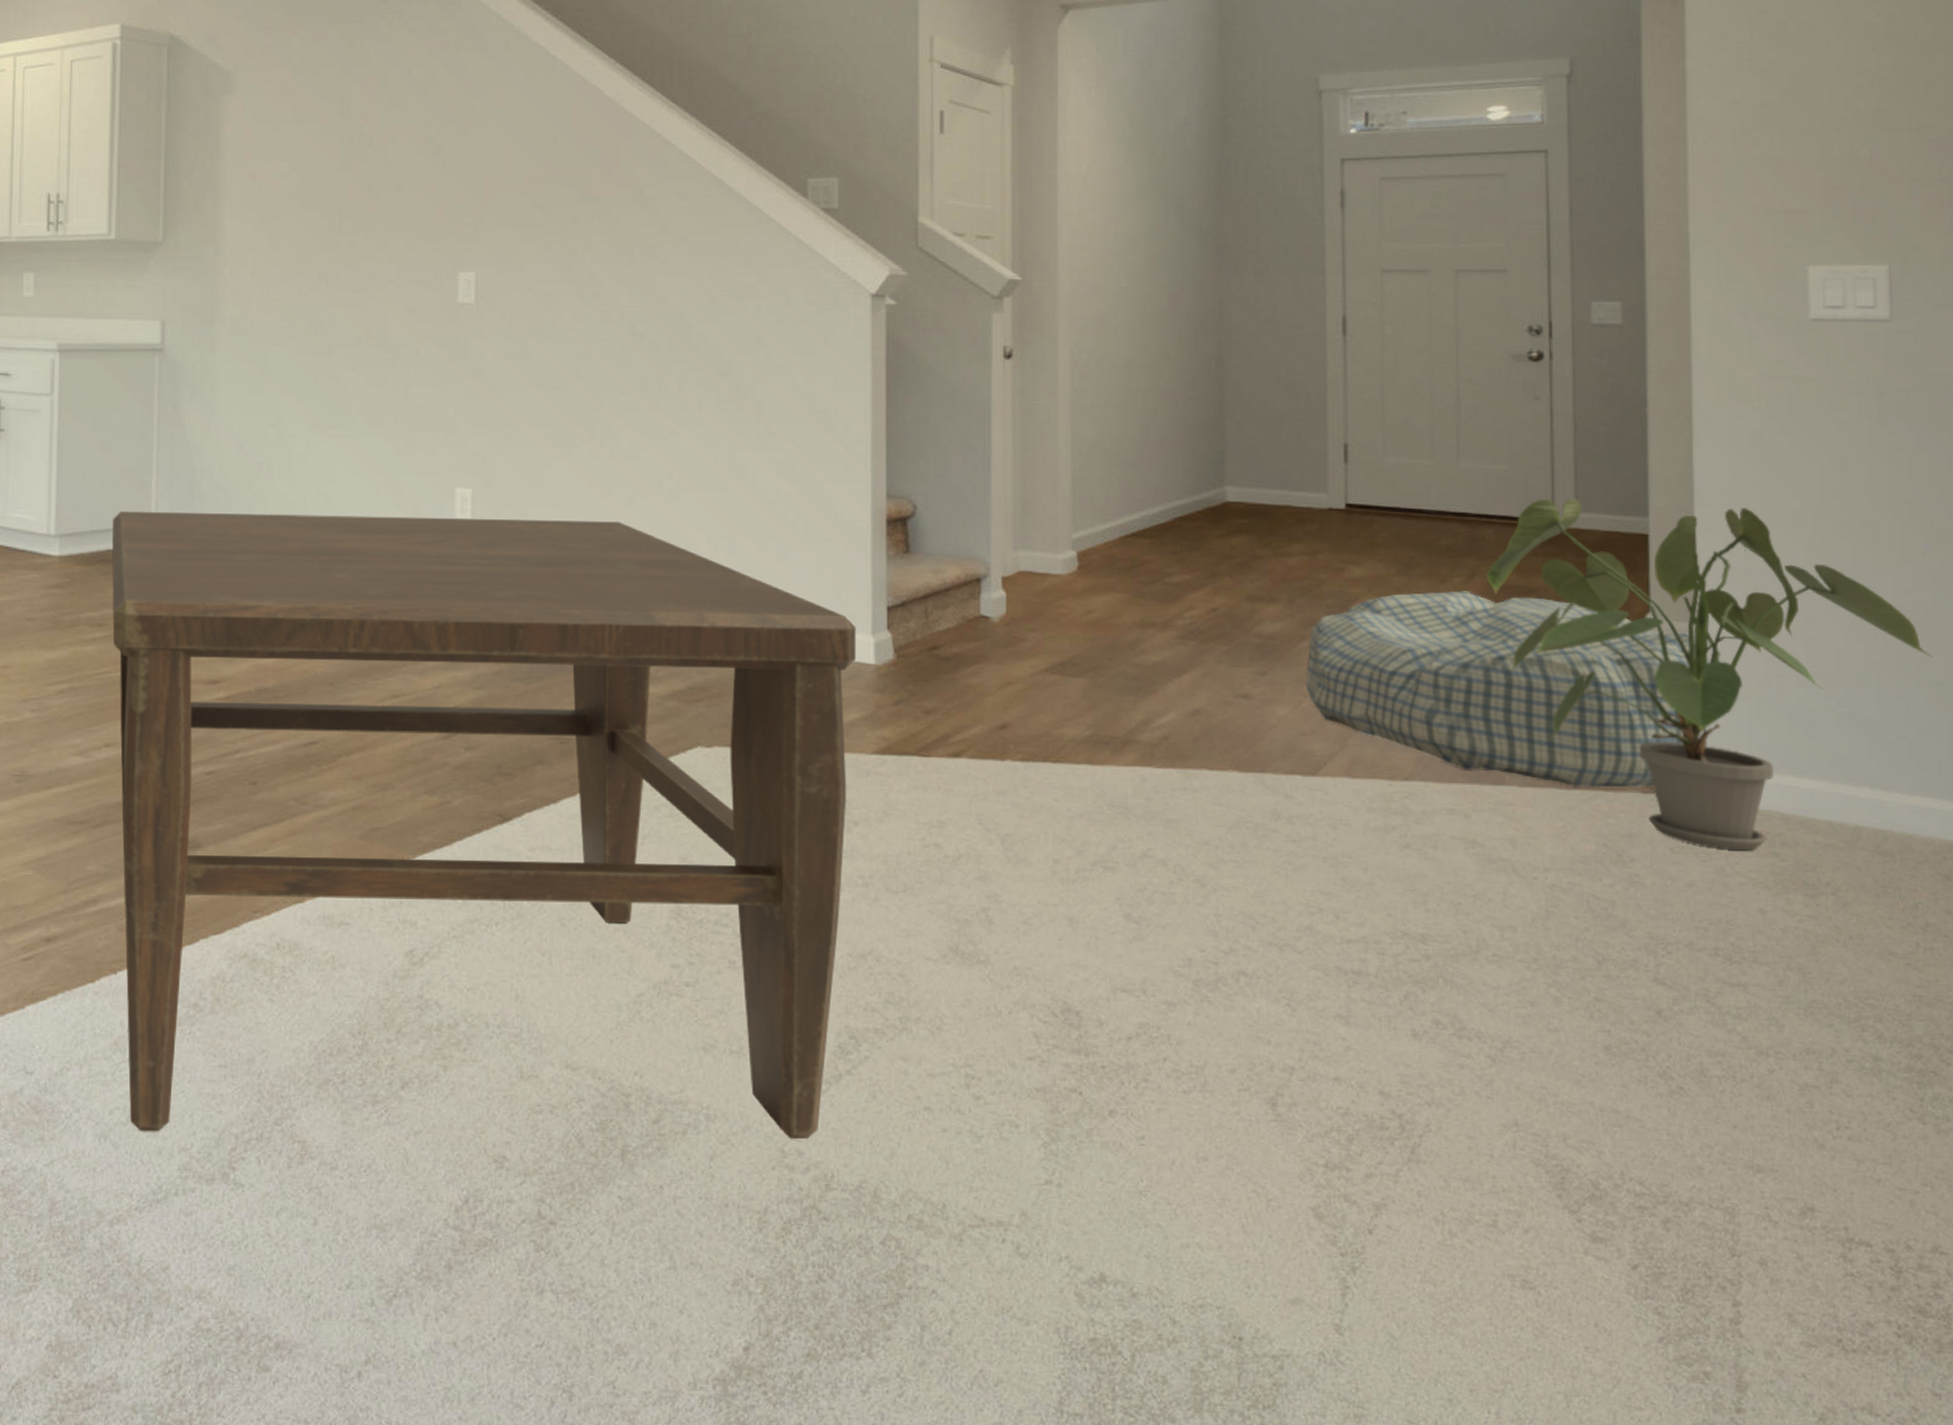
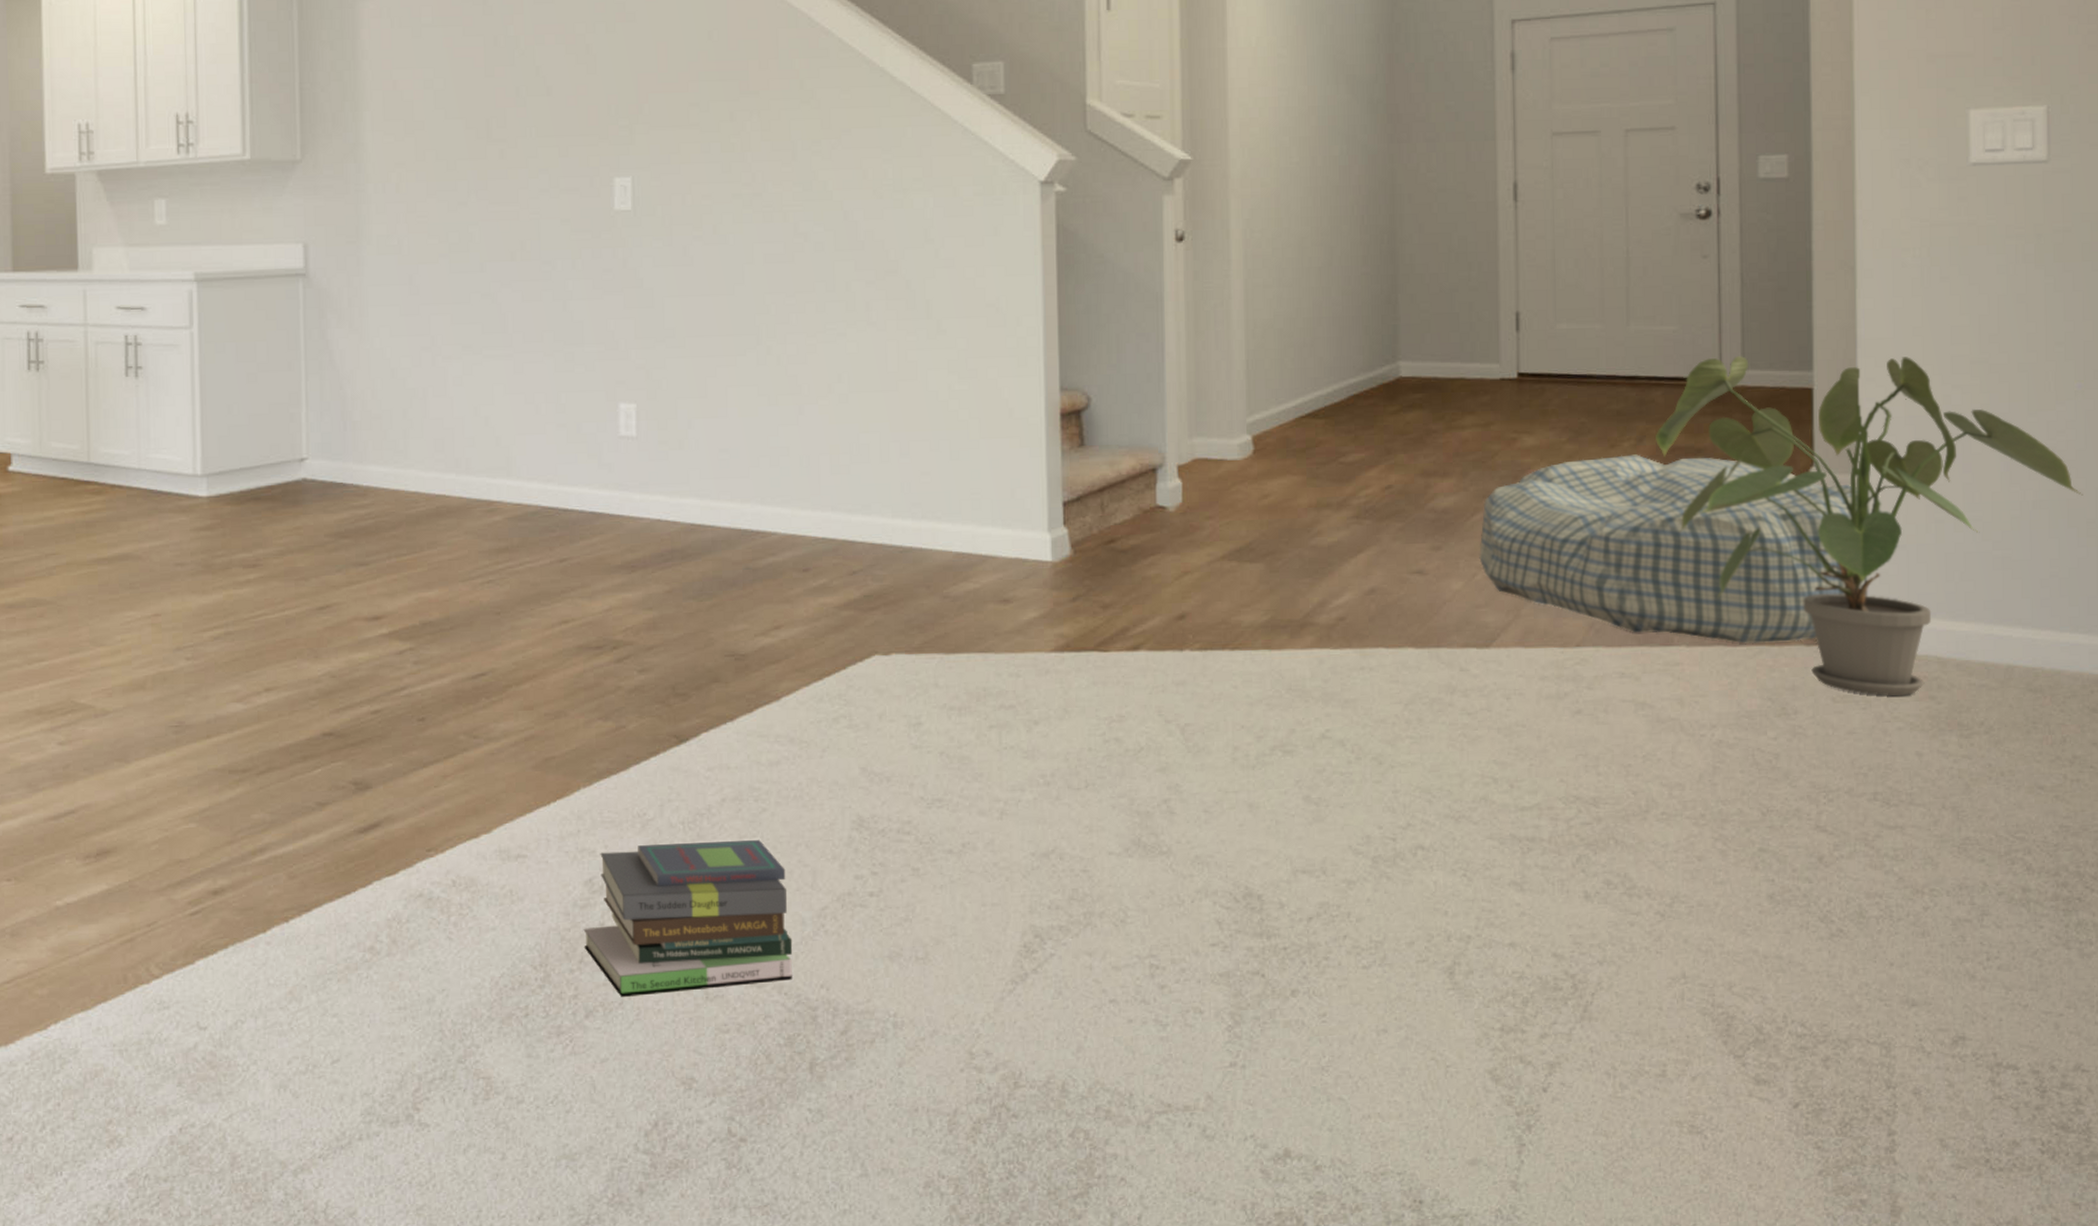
coffee table: present [111,510,857,1139] -> none [261,430,1033,1079]
books: none [402,920,608,1071] -> present [583,839,793,997]

